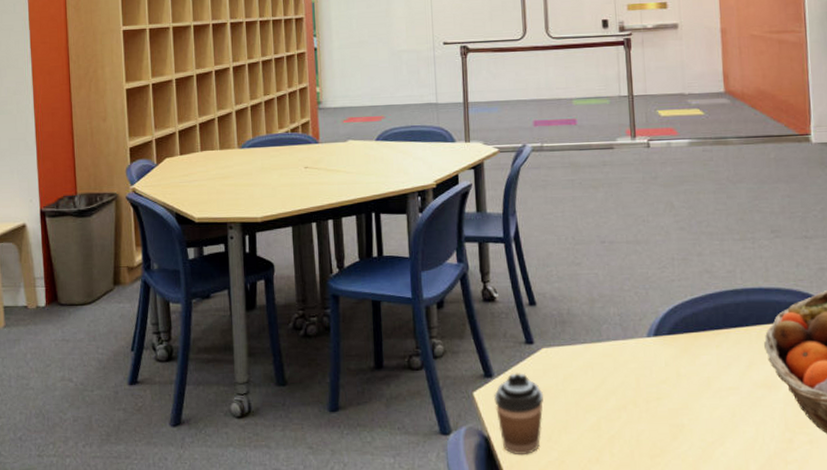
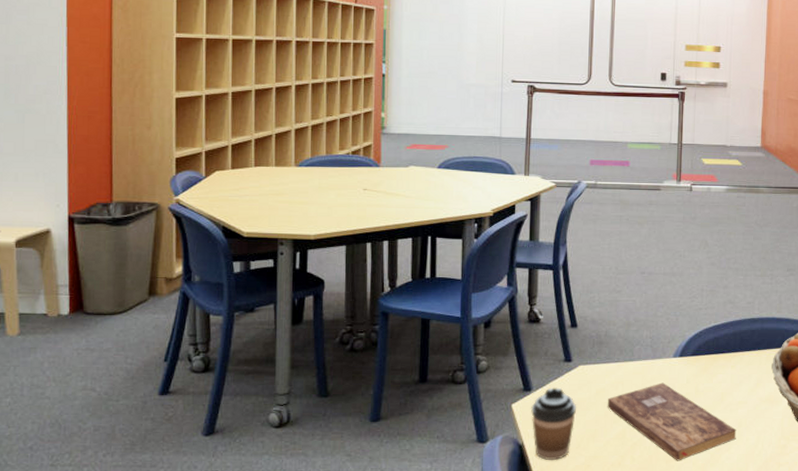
bible: none [576,366,731,457] -> present [607,382,737,461]

